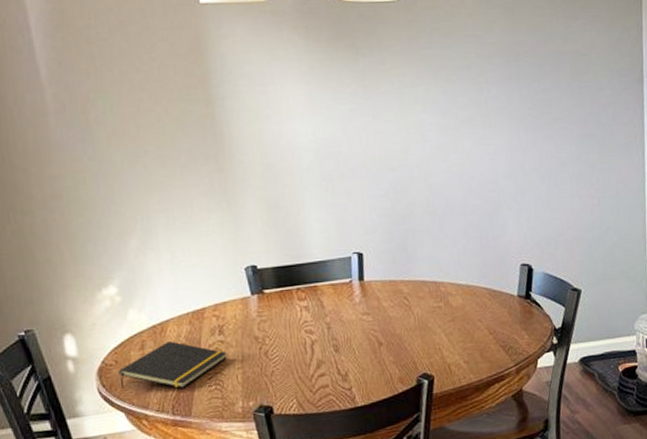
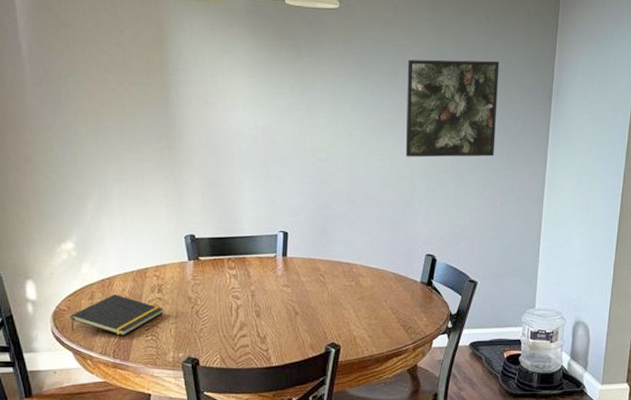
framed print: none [480,44,587,158] -> present [405,59,499,158]

